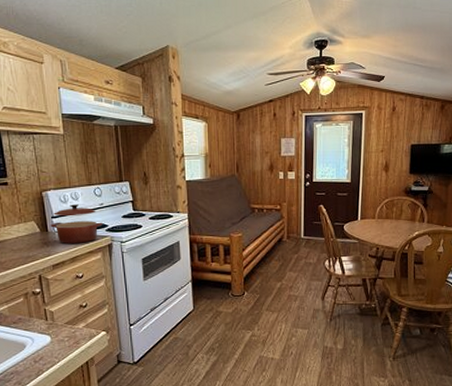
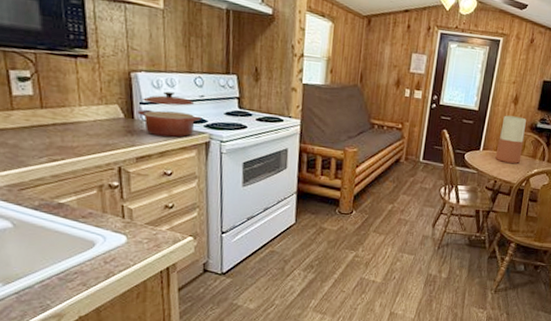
vase: none [374,183,400,230] -> present [495,115,526,164]

